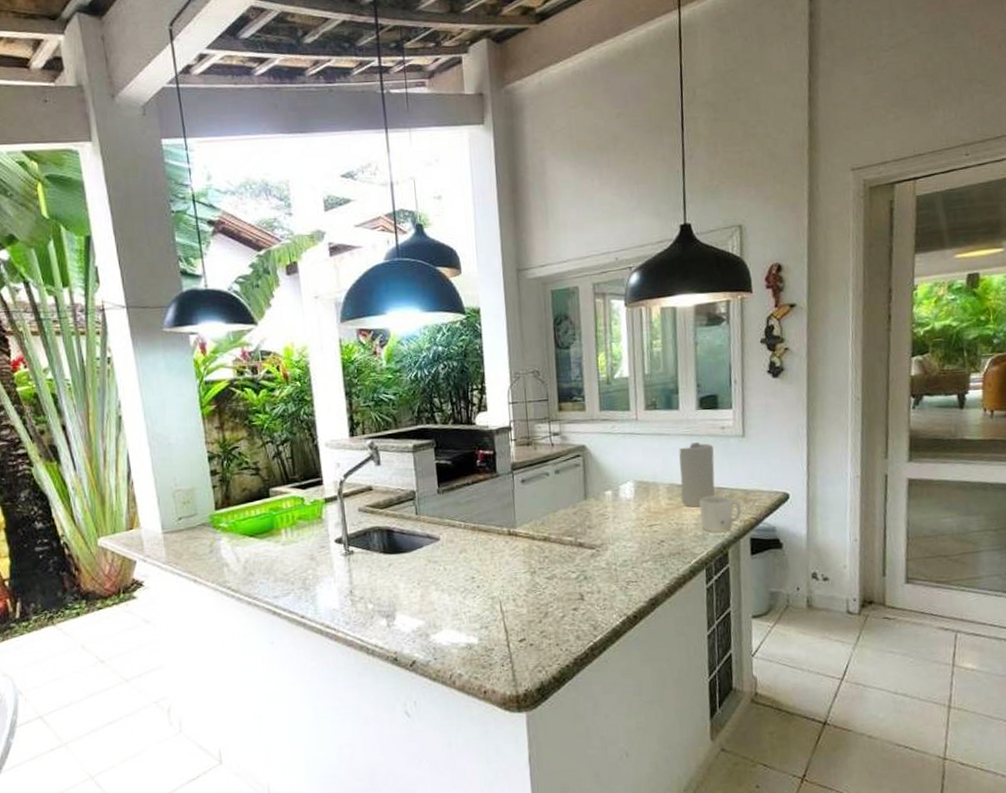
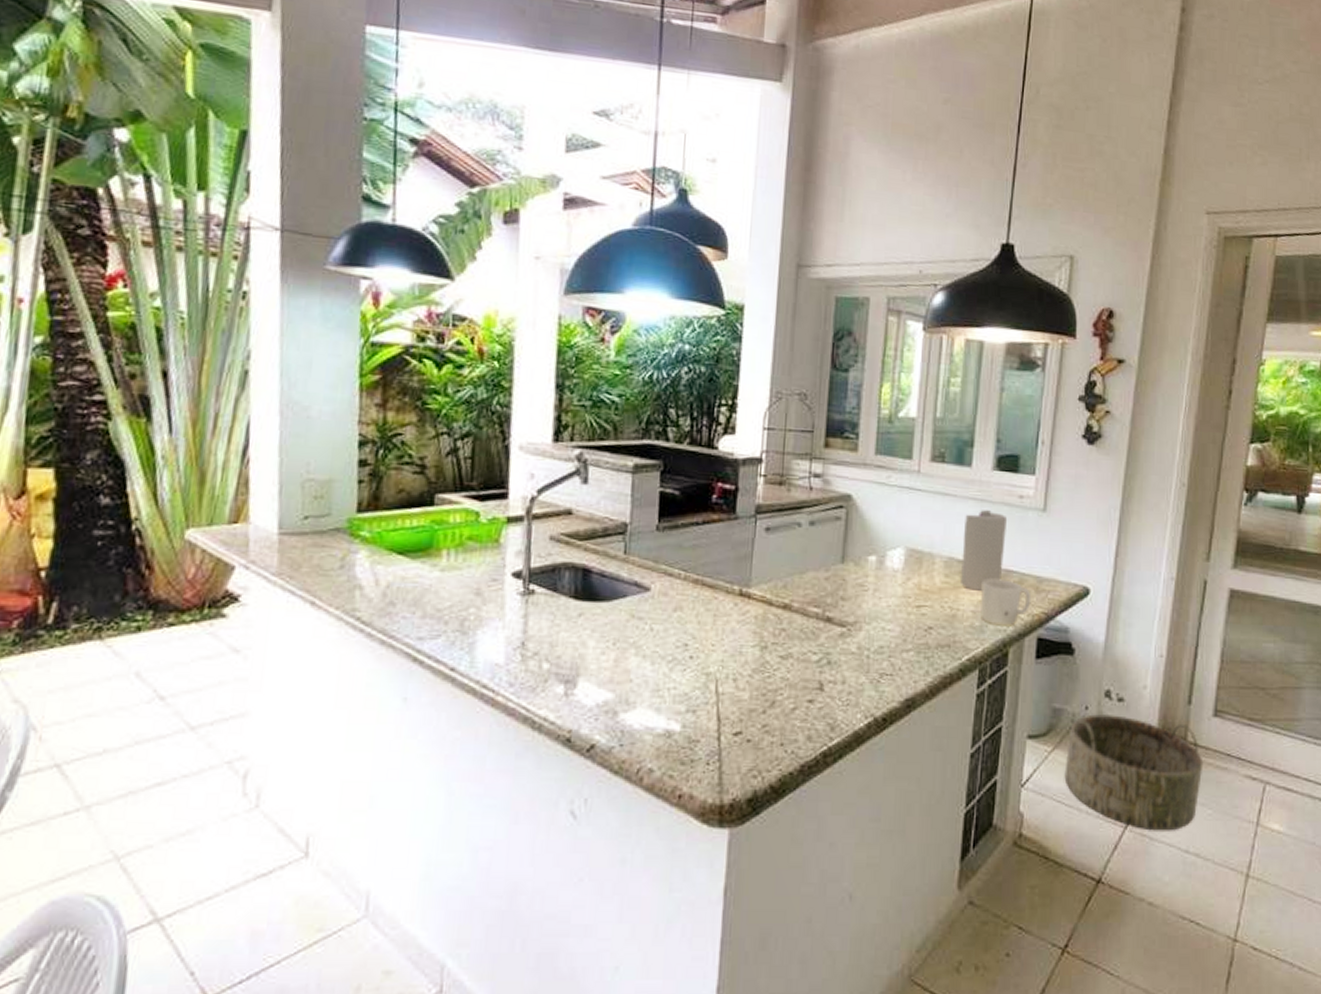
basket: none [786,591,902,680] -> present [1064,713,1204,831]

